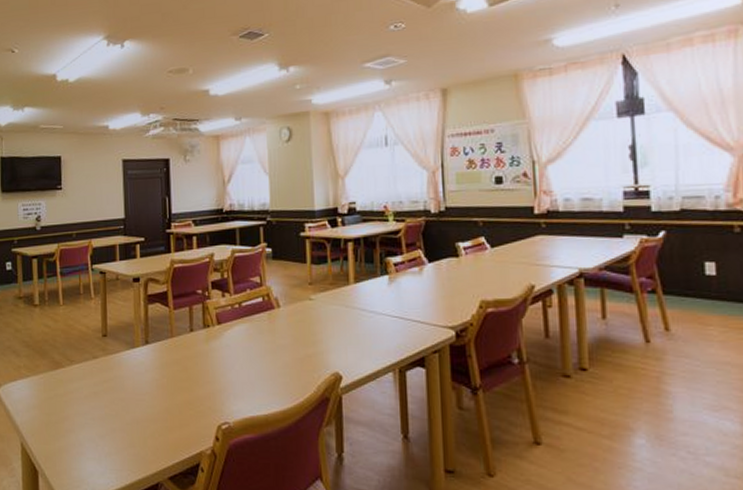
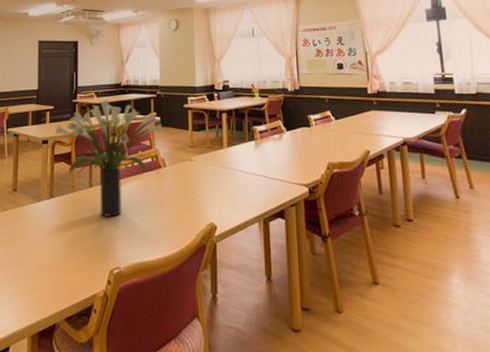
potted plant: none [147,229,274,365] -> present [55,100,162,217]

